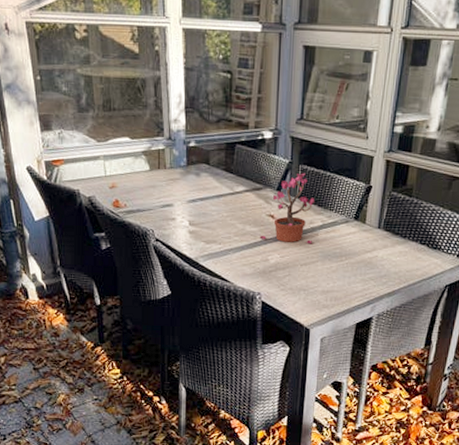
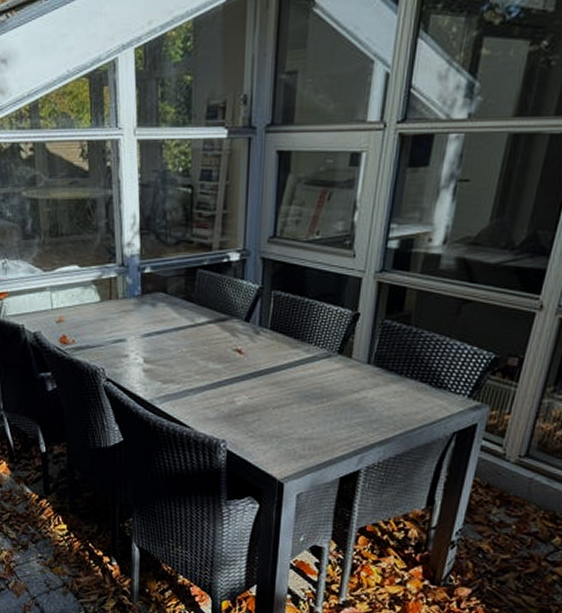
potted plant: present [259,173,314,244] -> none [224,299,289,383]

